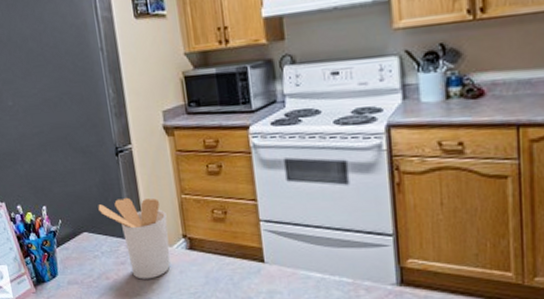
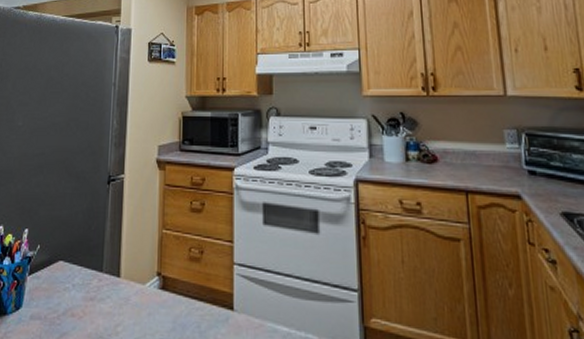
utensil holder: present [98,197,171,280] -> none [79,227,145,320]

